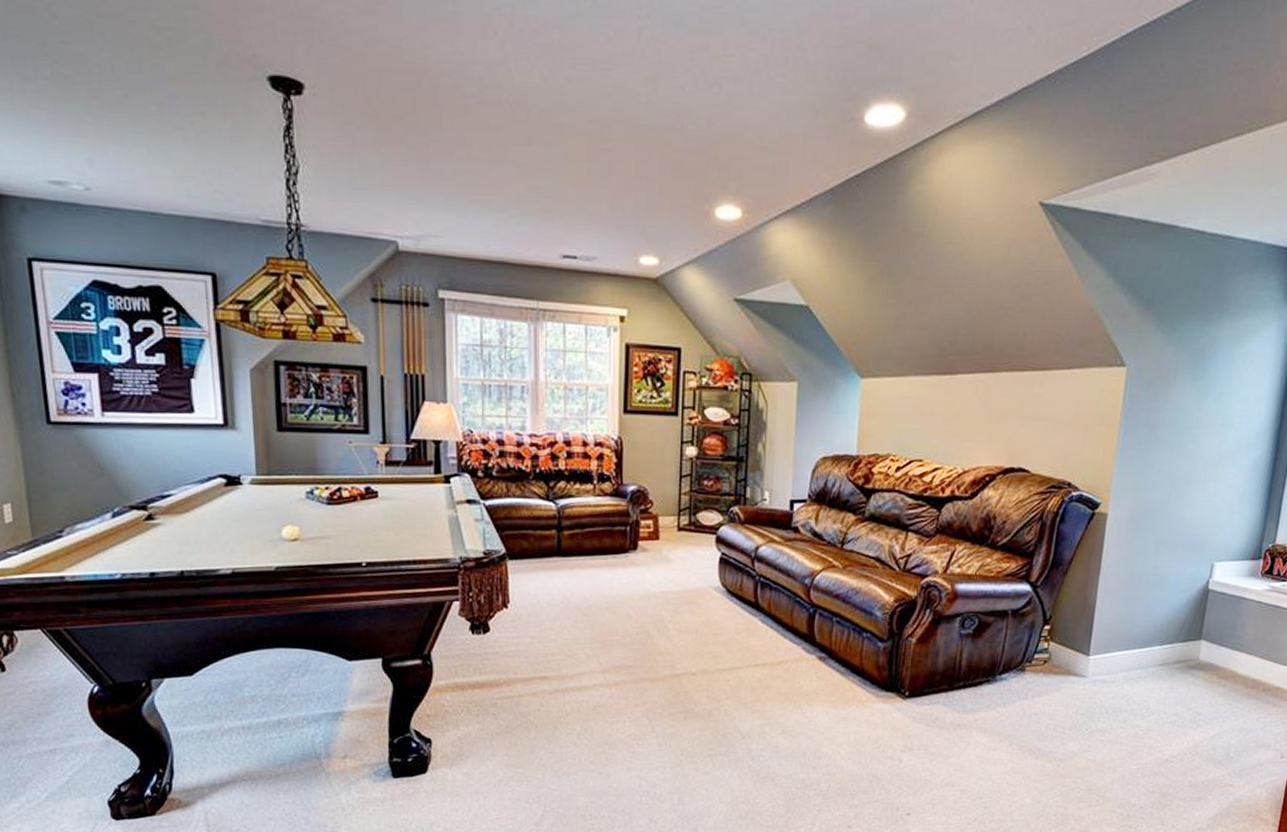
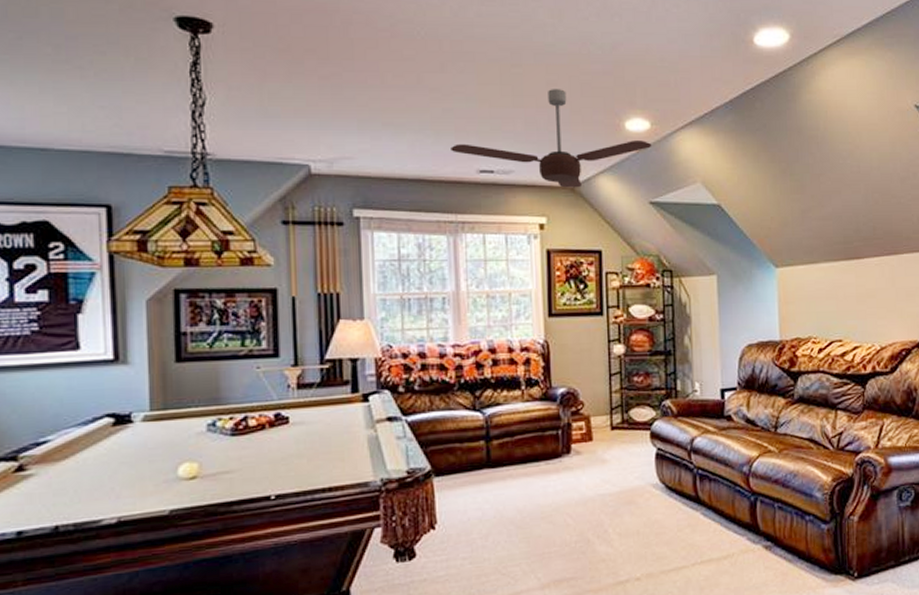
ceiling fan: none [535,168,742,280] -> present [451,89,652,188]

